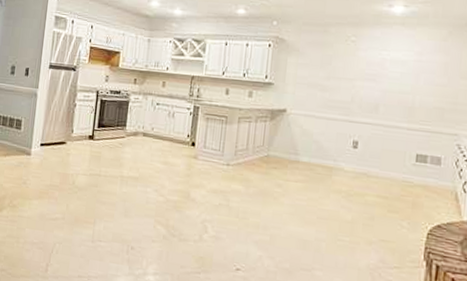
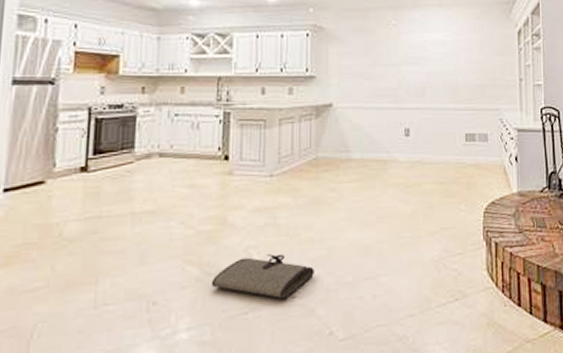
tool roll: none [174,228,257,270] -> present [211,254,314,300]

